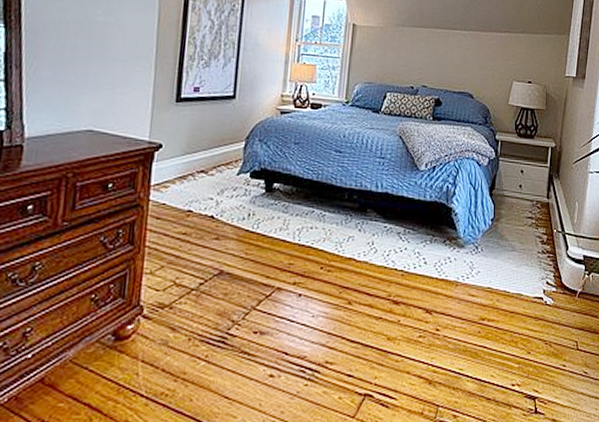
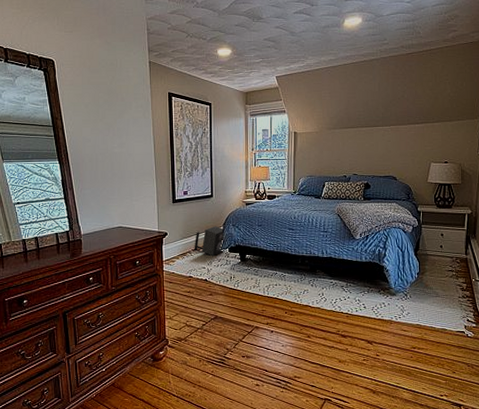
speaker: none [199,140,248,183] -> present [194,226,225,257]

